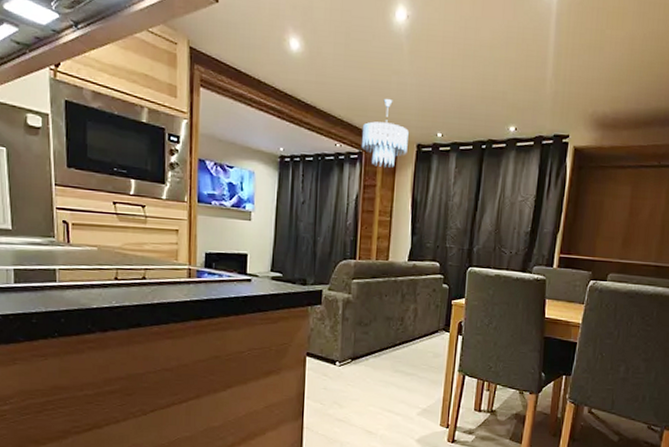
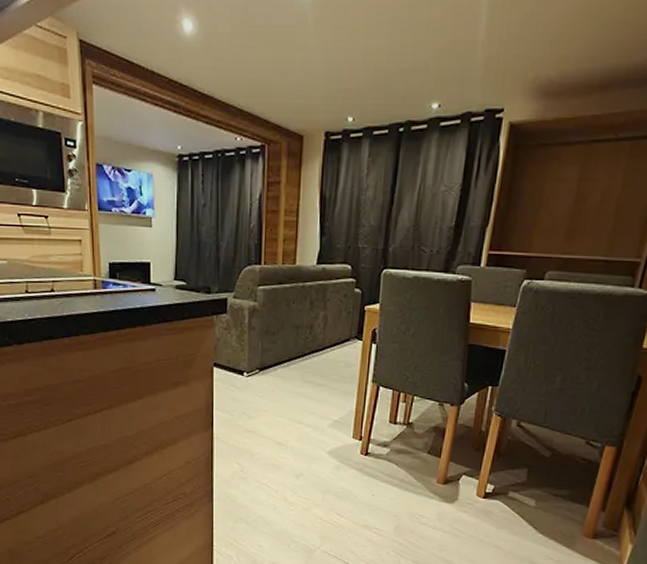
ceiling light fixture: present [361,99,409,168] -> none [263,82,315,162]

